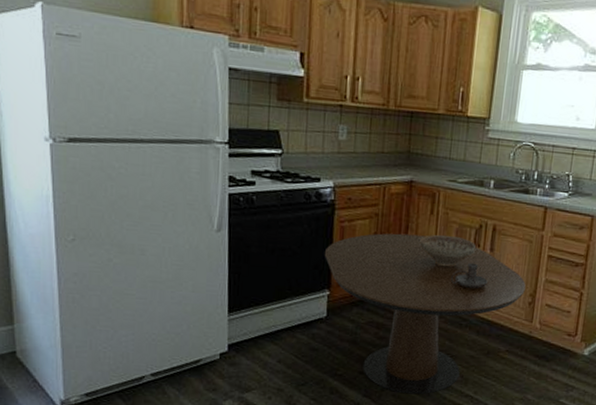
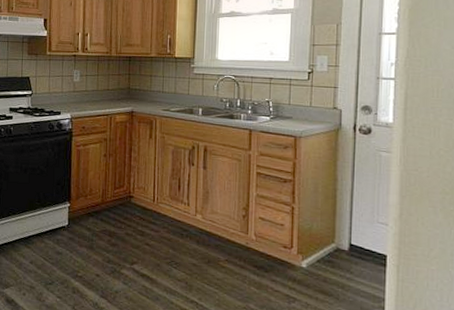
dining table: present [324,233,526,395] -> none [65,155,238,298]
decorative bowl: present [419,234,476,268] -> none [142,155,190,184]
candle holder: present [450,262,488,289] -> none [170,179,203,202]

